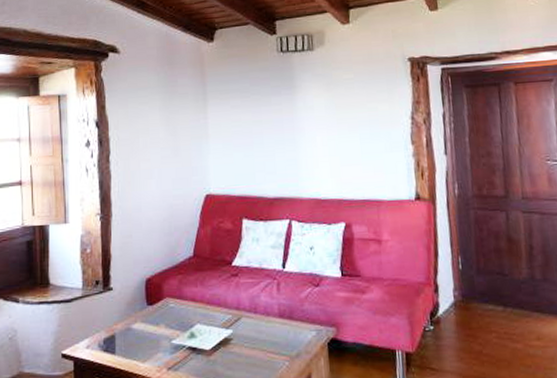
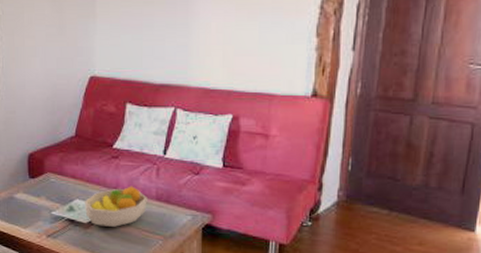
fruit bowl: none [205,304,270,352] -> present [84,186,147,227]

